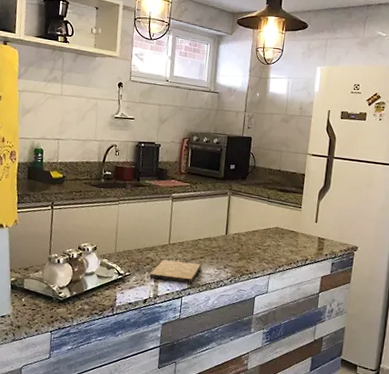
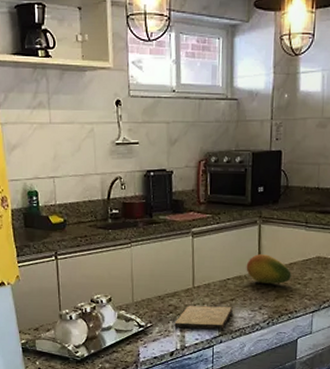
fruit: none [215,220,253,248] -> present [246,254,291,284]

